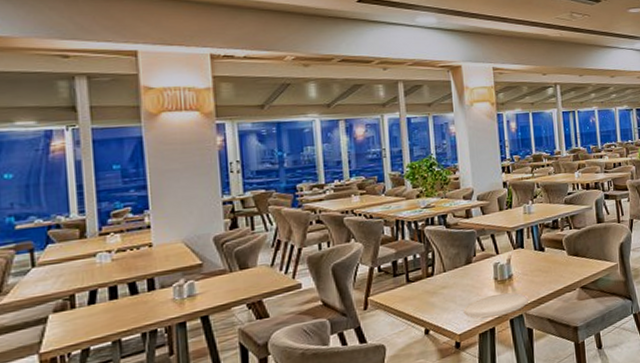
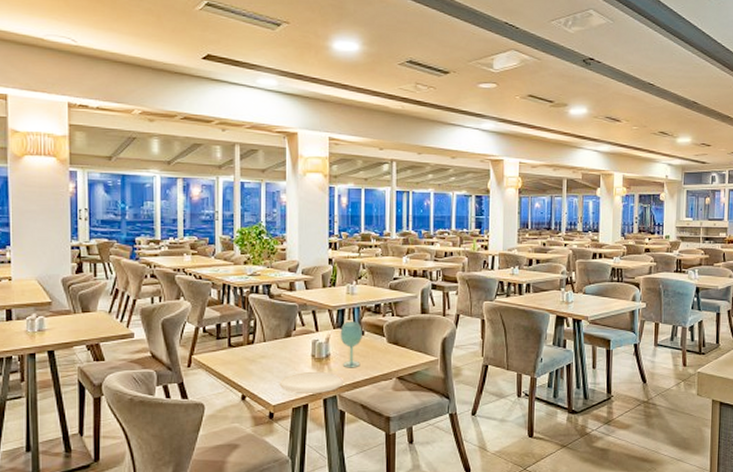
wine glass: none [520,239,544,286] -> present [340,322,362,368]

